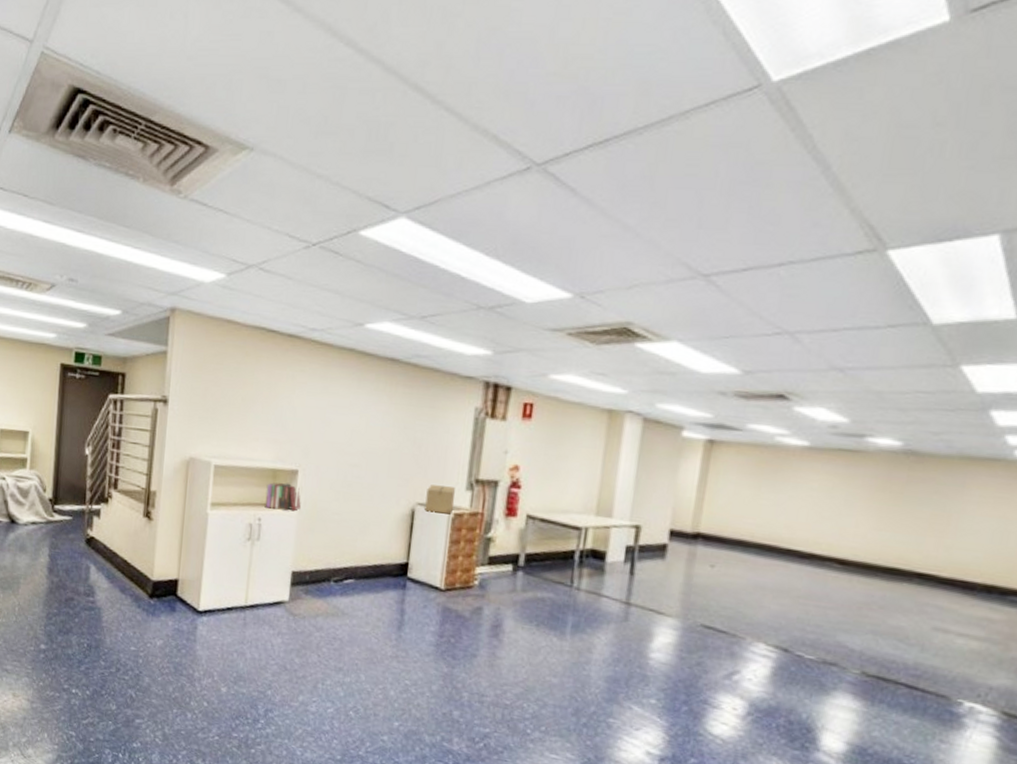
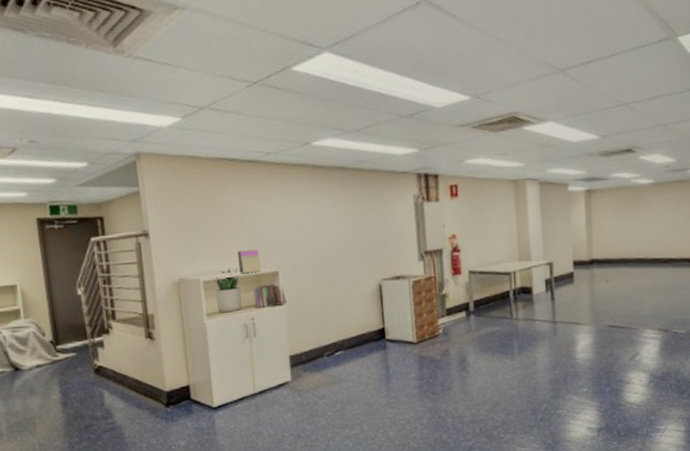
planter: none [224,454,255,507] -> present [214,266,242,313]
books: none [255,437,281,468] -> present [237,249,261,274]
cardboard box: present [425,484,455,515] -> none [388,261,412,284]

